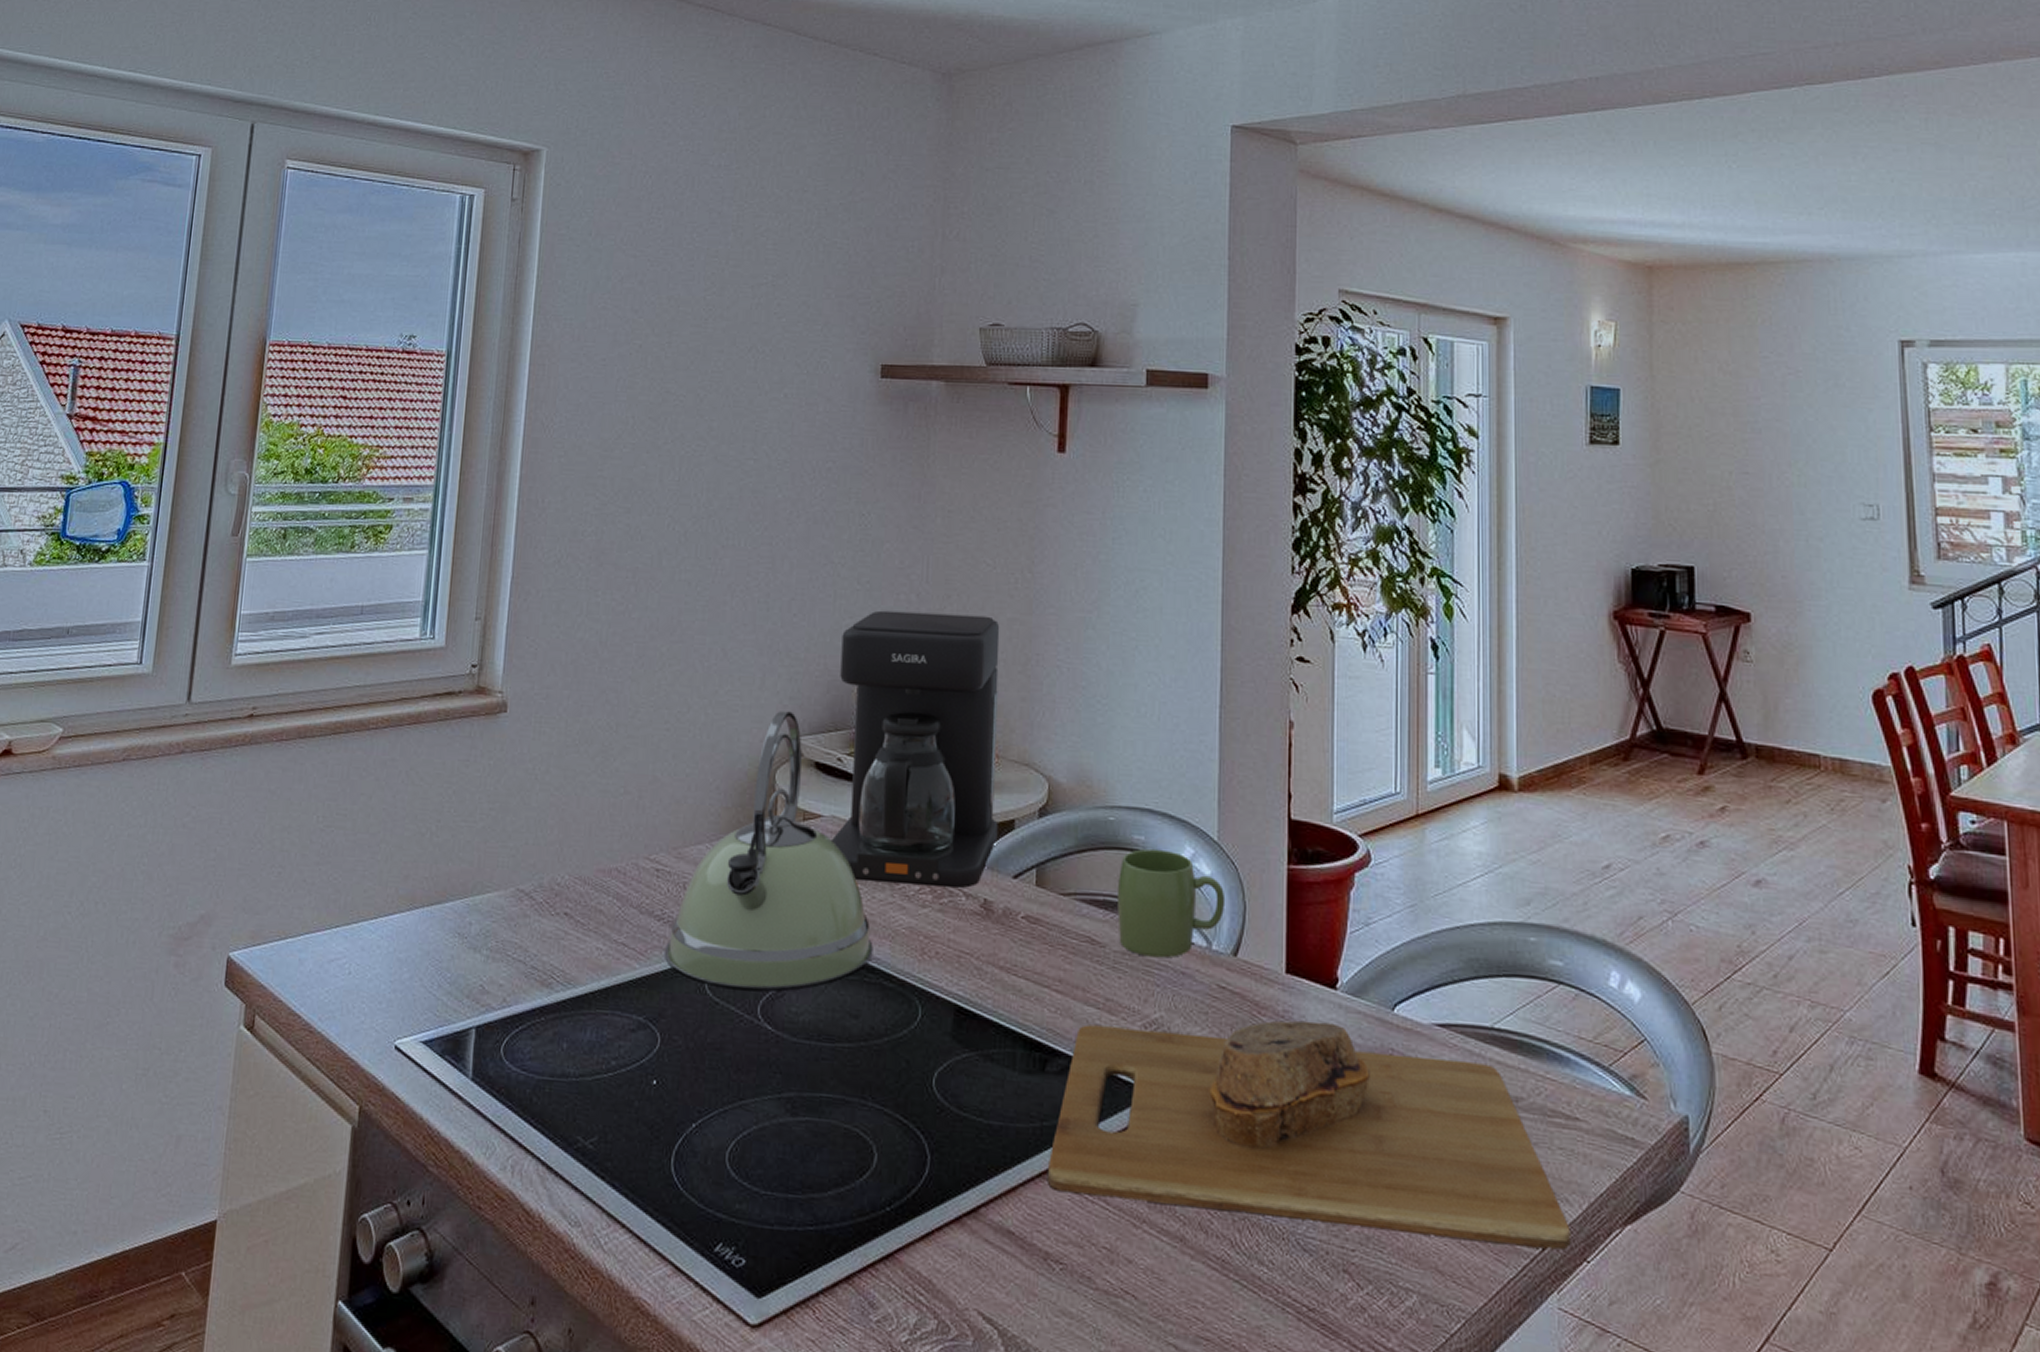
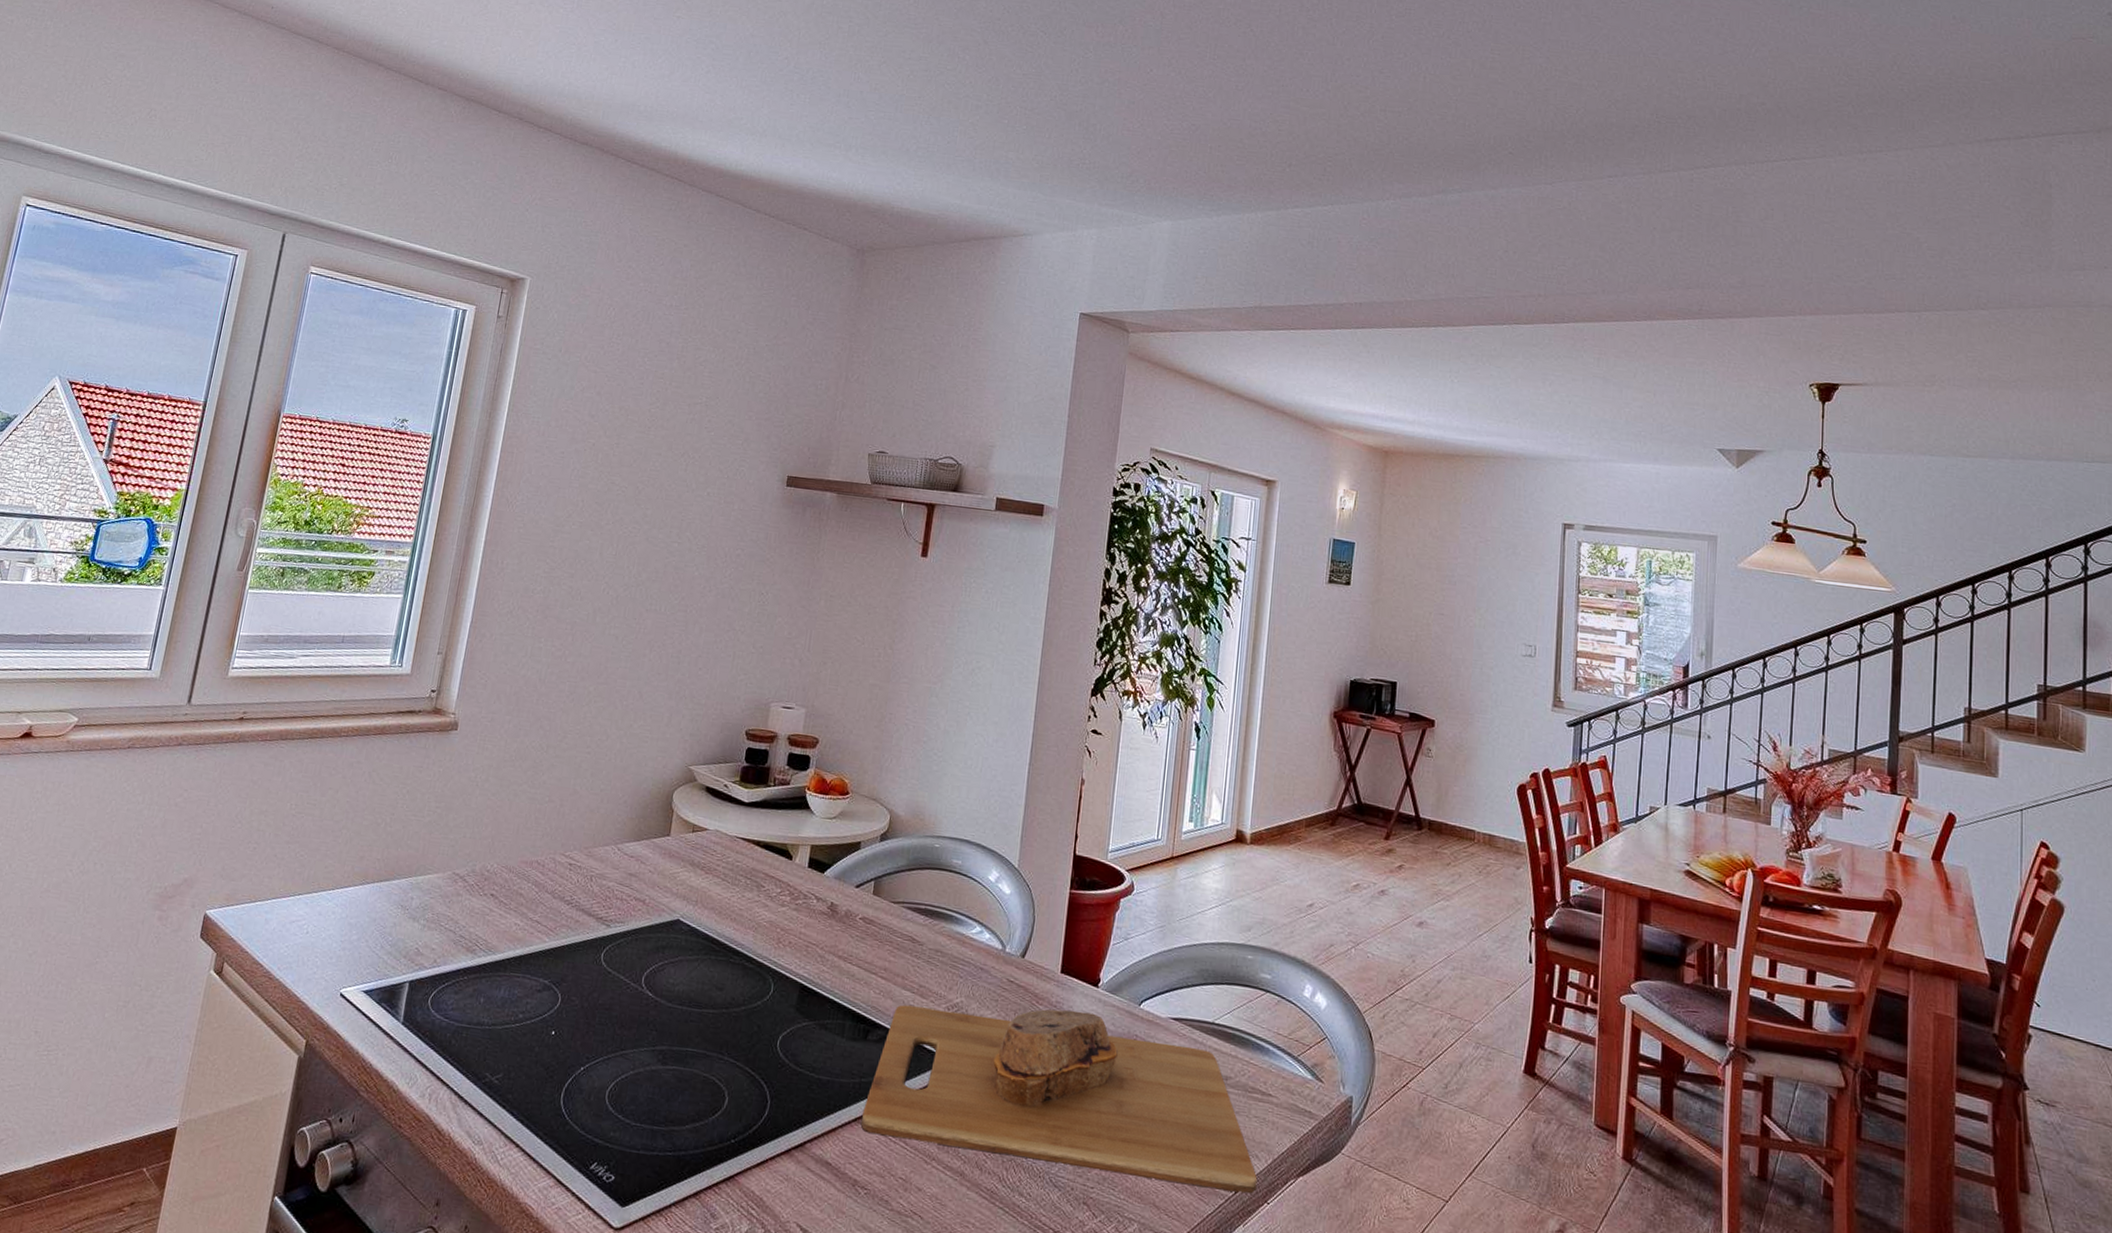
kettle: present [665,711,873,992] -> none [570,744,740,966]
coffee maker: present [832,610,1000,889] -> none [714,670,863,894]
mug: present [1116,848,1226,958] -> none [934,871,1020,956]

